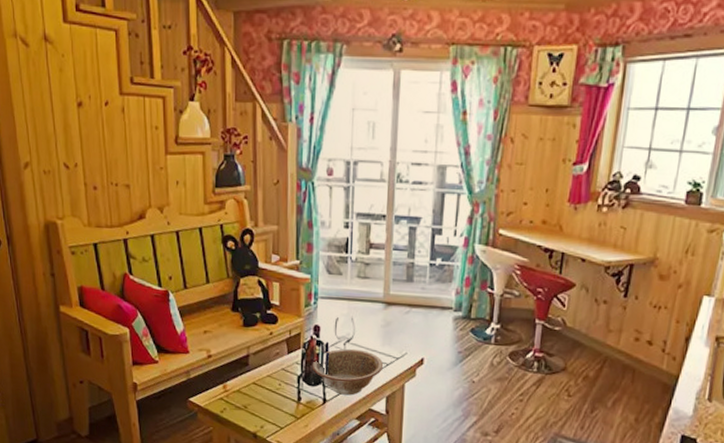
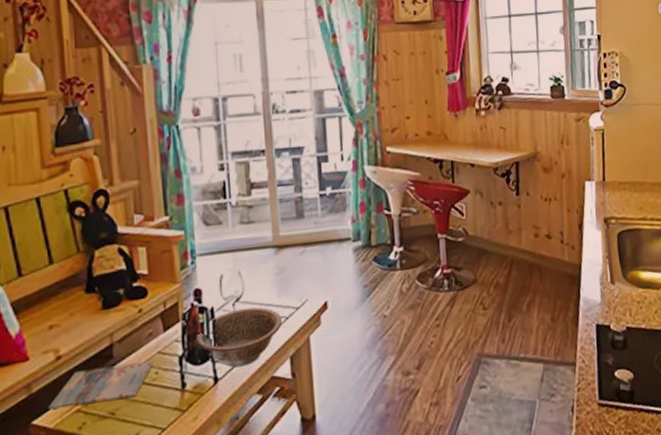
magazine: none [200,369,278,399] -> present [47,360,154,411]

